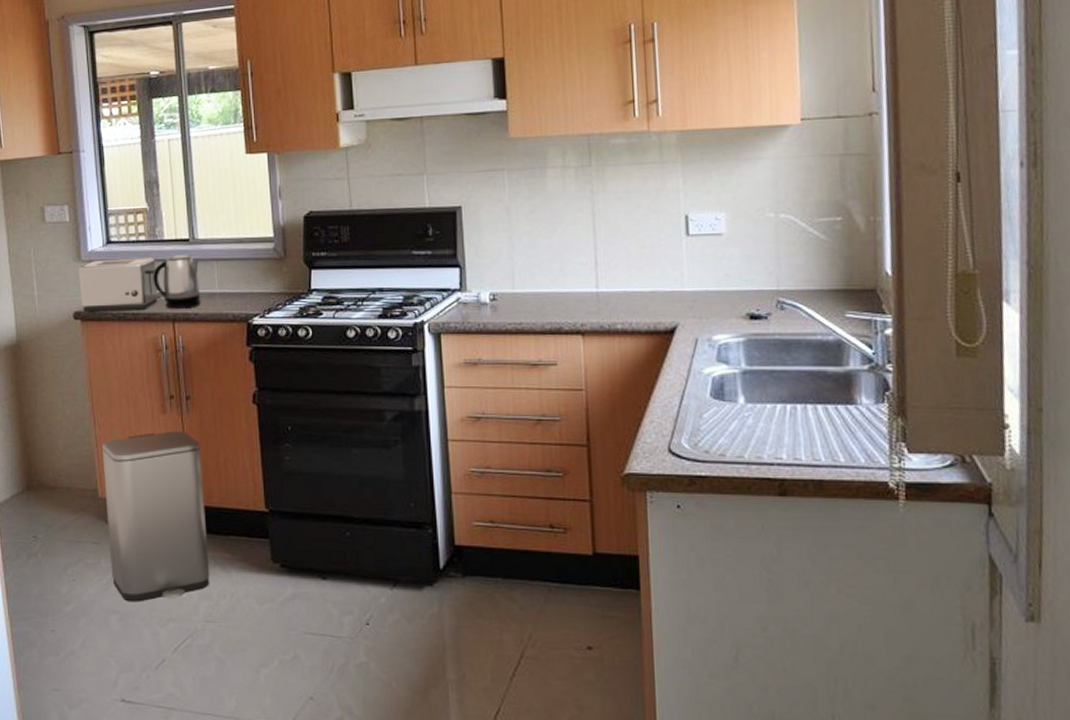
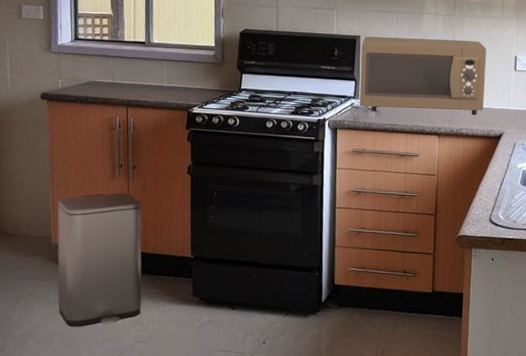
toaster: present [78,257,158,313] -> none [48,53,116,96]
kettle: present [153,255,201,309] -> none [112,54,152,97]
microwave: none [464,198,645,307] -> present [360,36,487,116]

